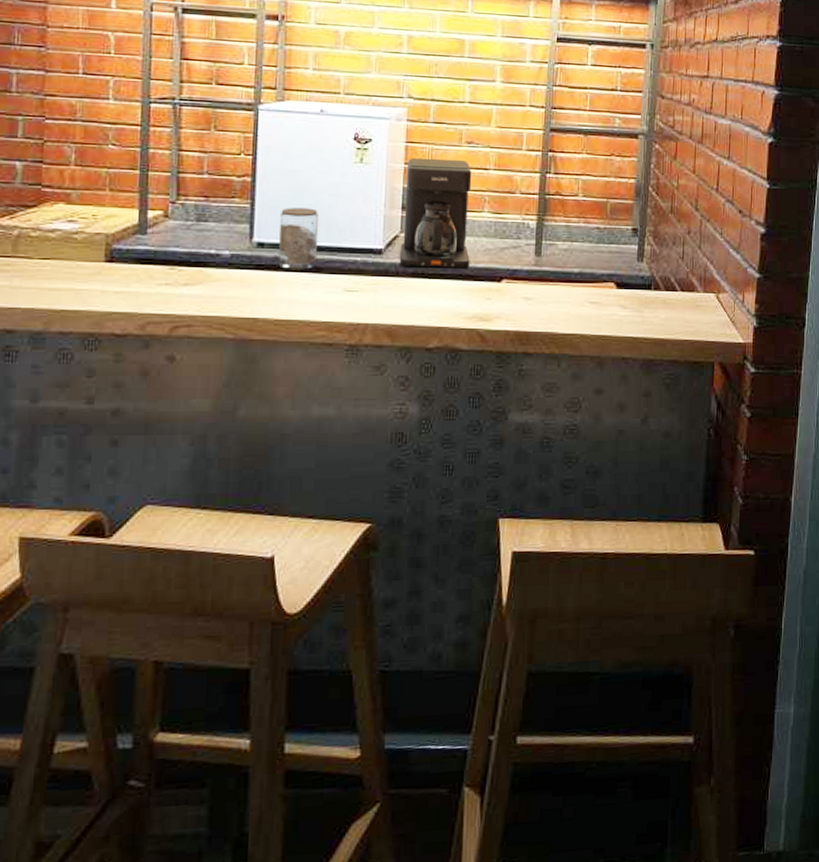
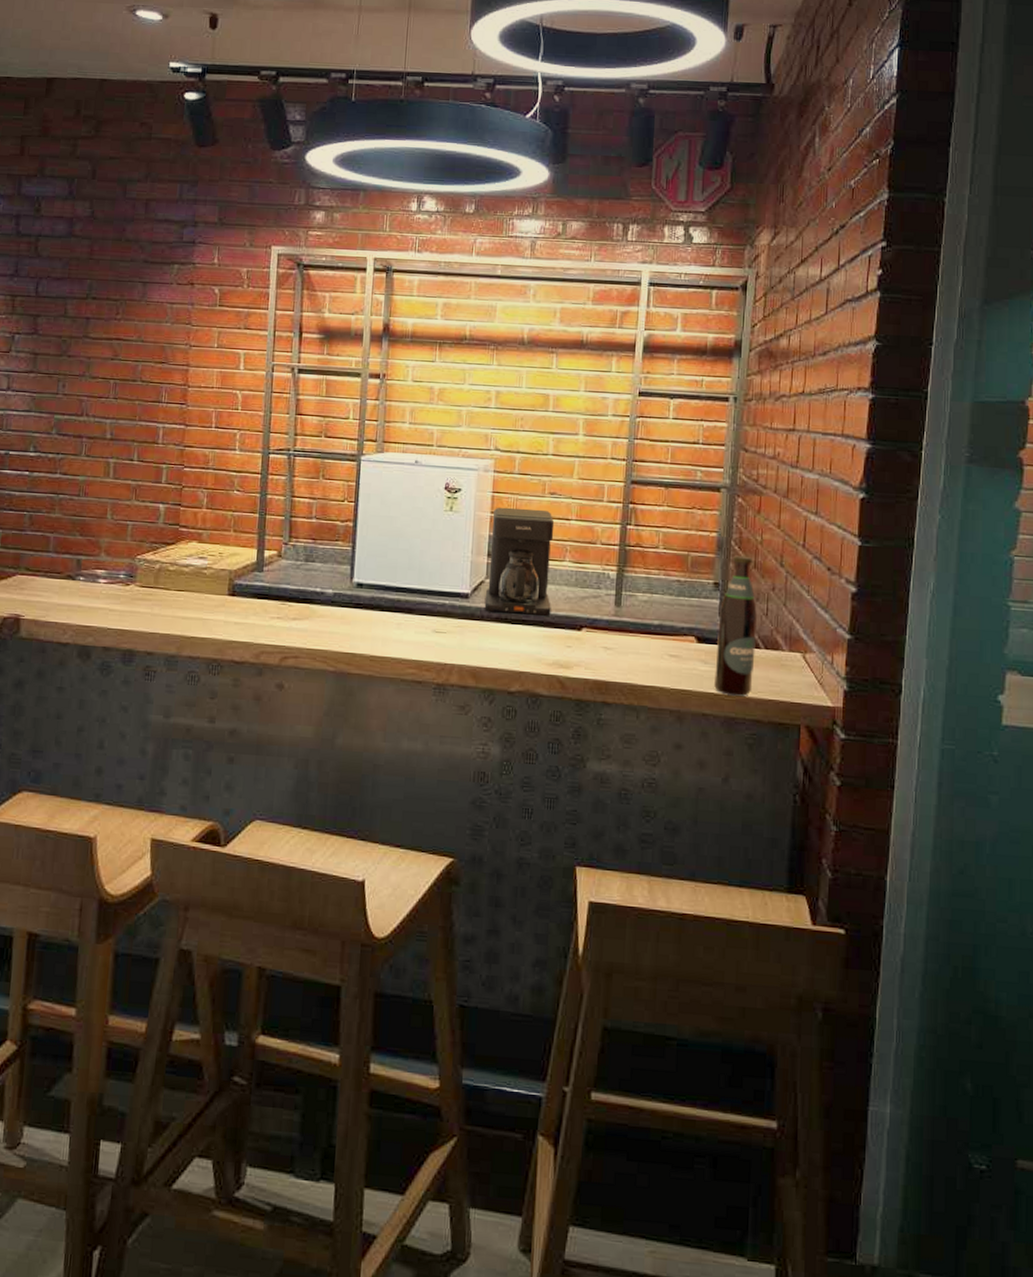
jar: present [278,208,320,270] -> none [375,551,412,610]
bottle: none [633,201,675,338] -> present [714,555,758,696]

